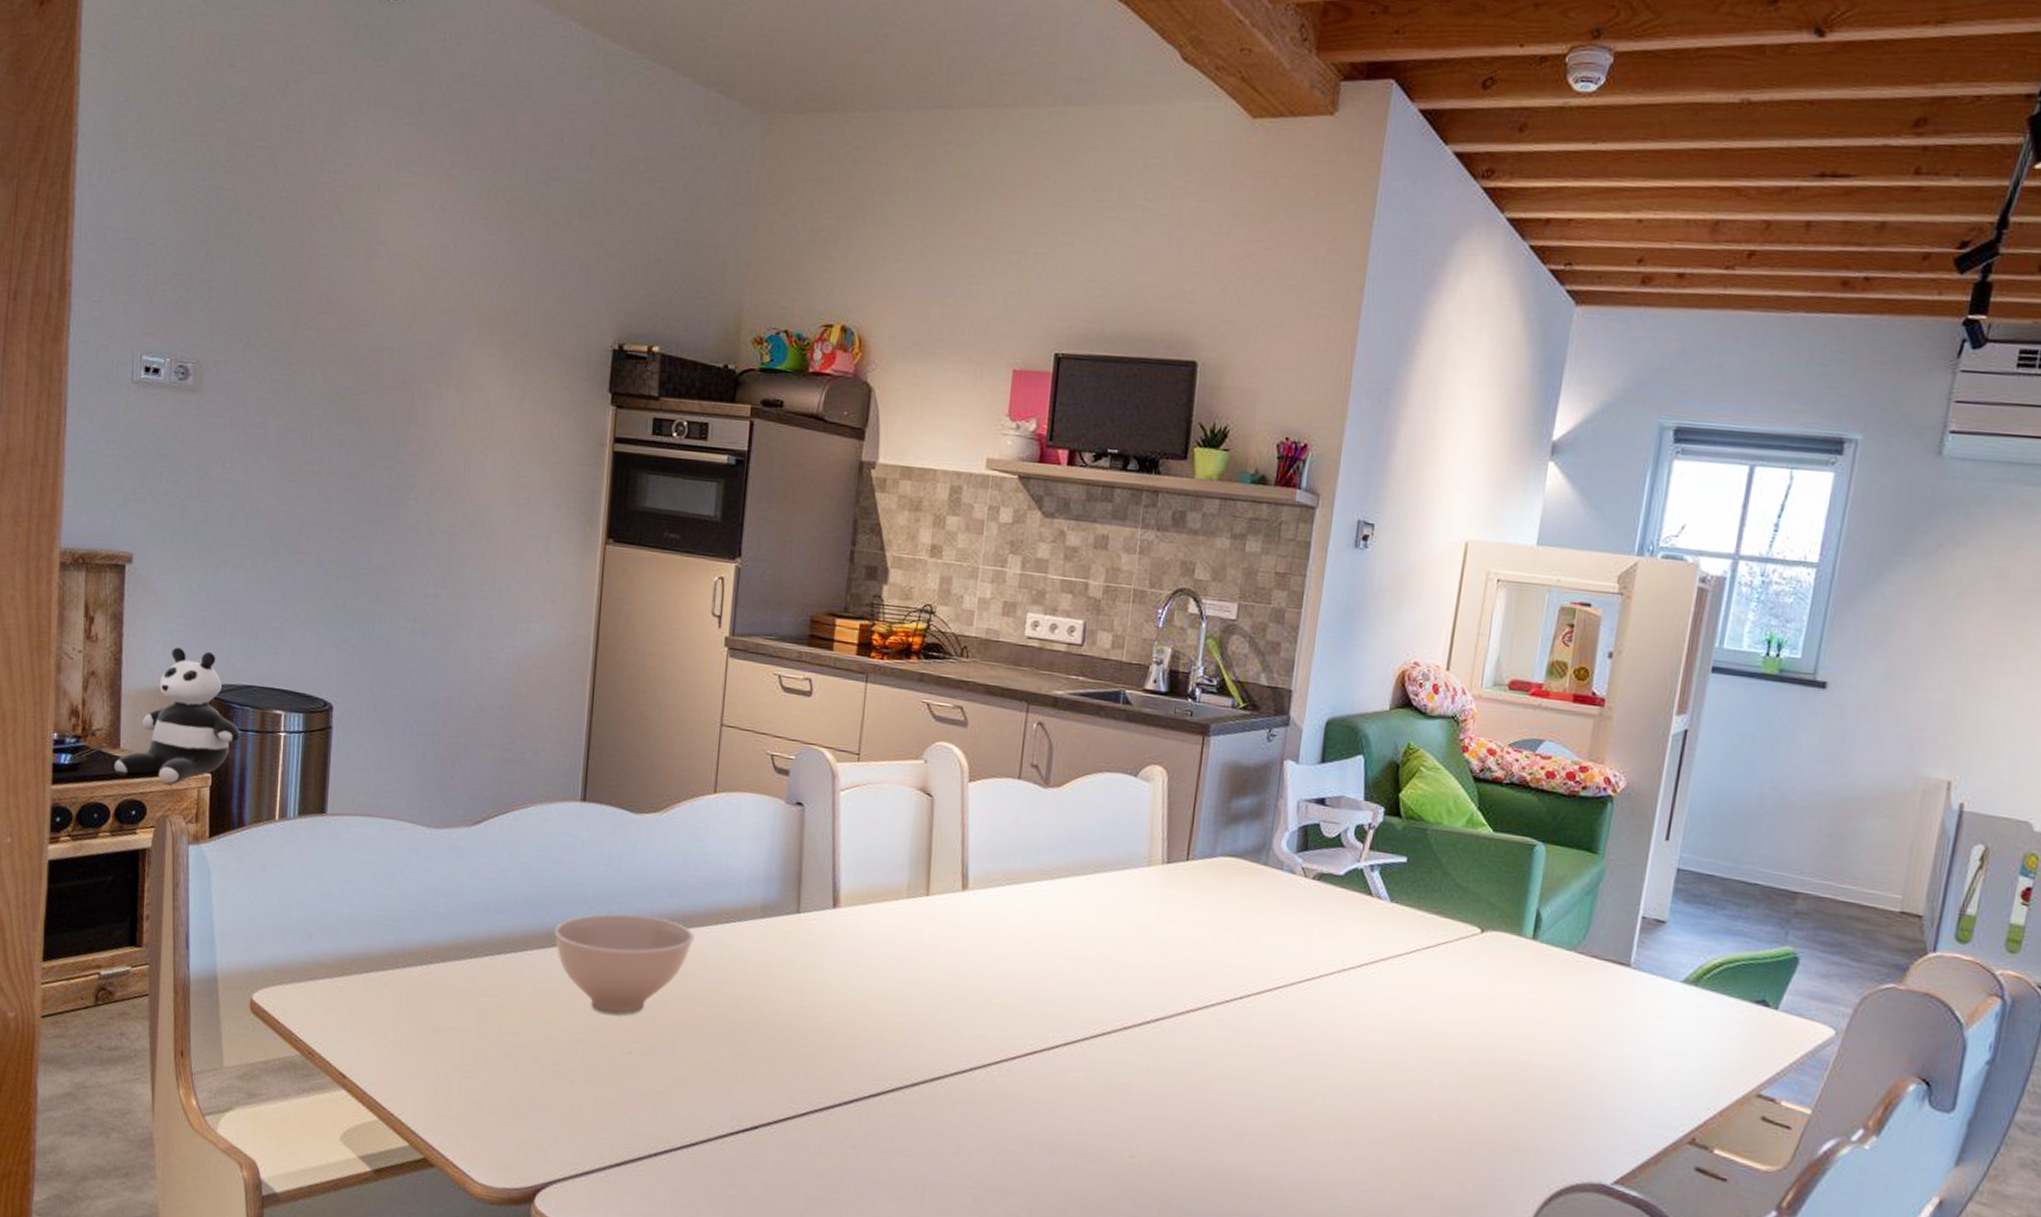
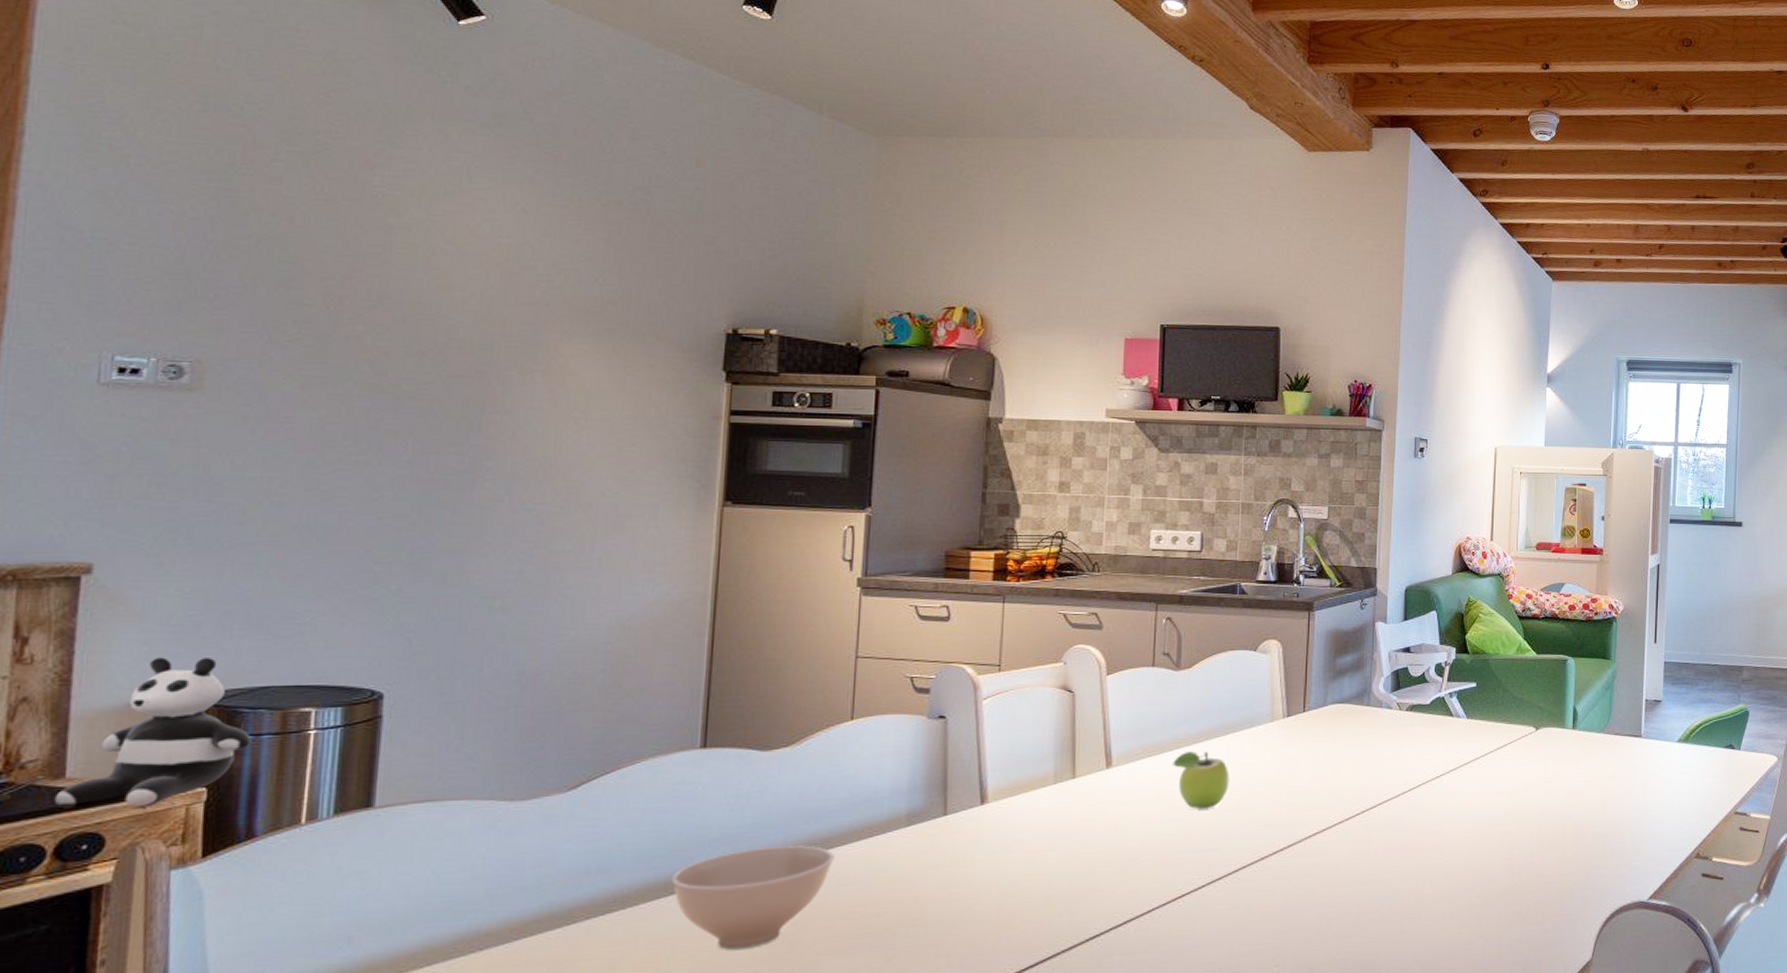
fruit: none [1033,886,1096,957] -> present [1173,751,1230,809]

